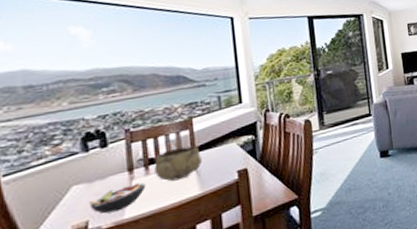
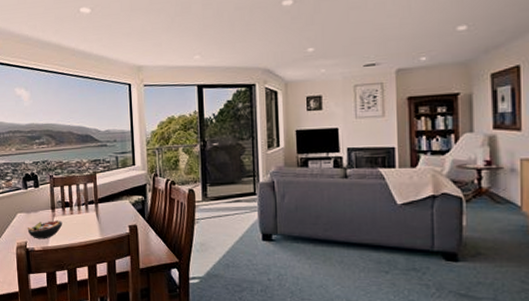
decorative bowl: present [154,145,202,182] -> none [69,197,102,224]

